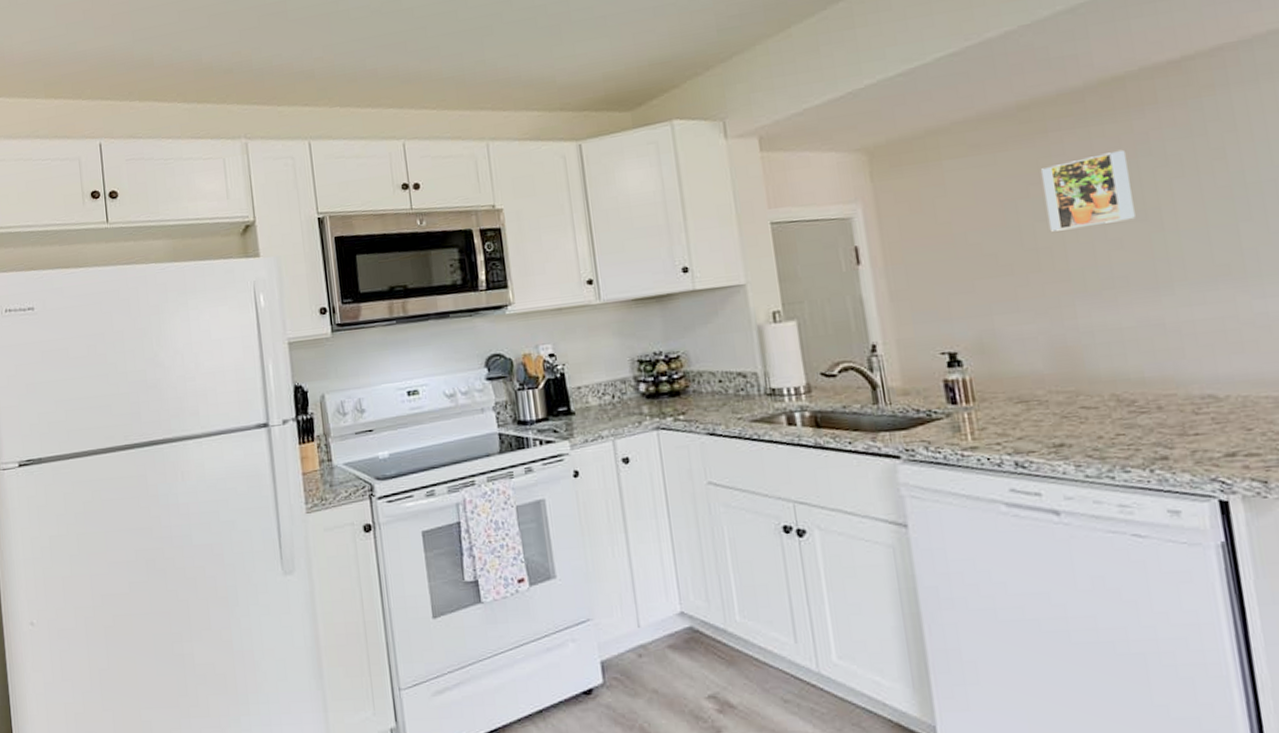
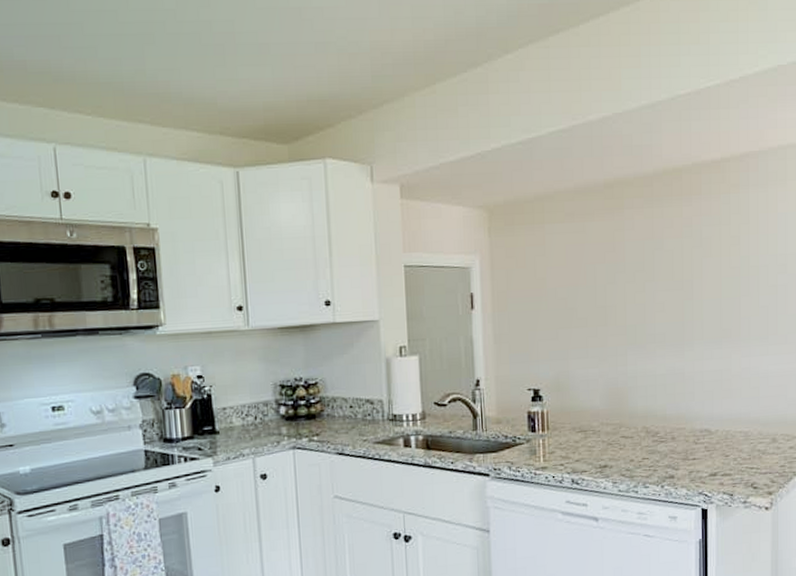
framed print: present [1041,149,1135,232] -> none [616,230,675,293]

